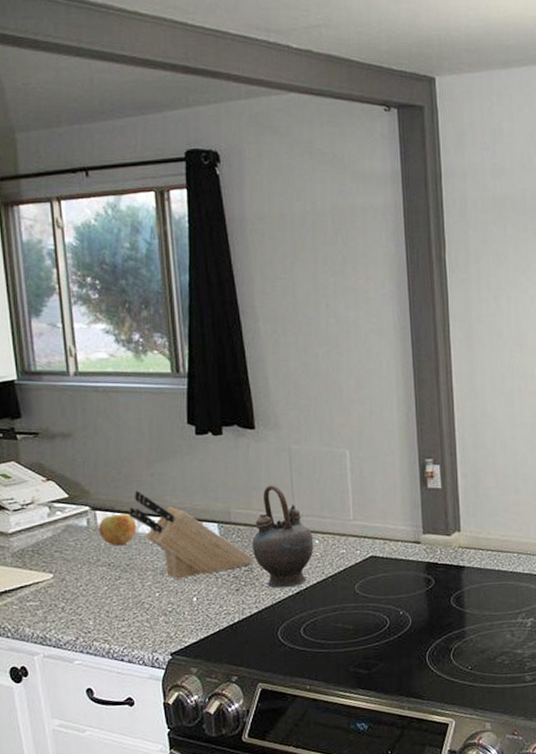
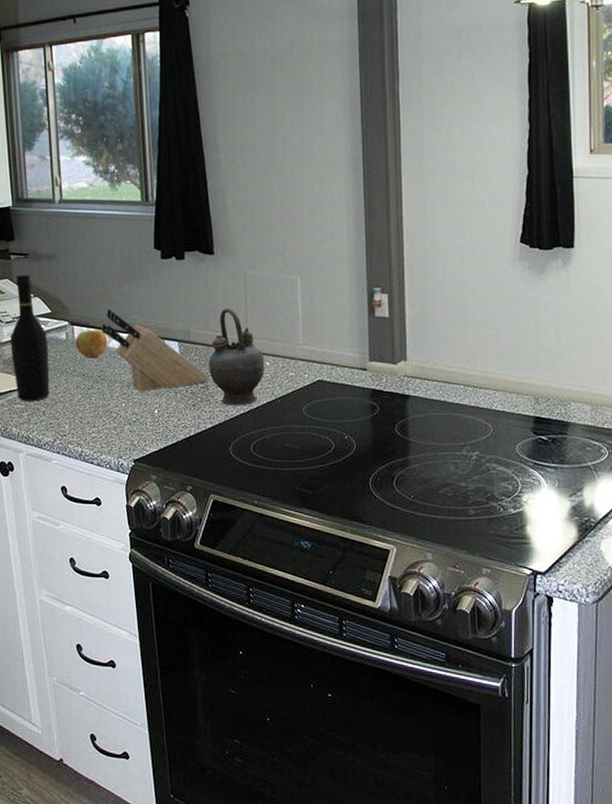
wine bottle: none [19,455,69,598] -> present [10,273,50,401]

